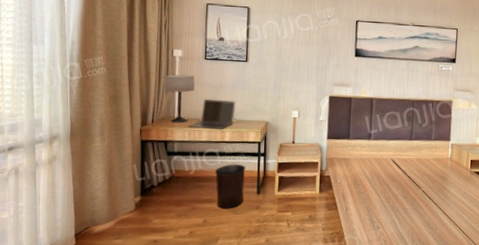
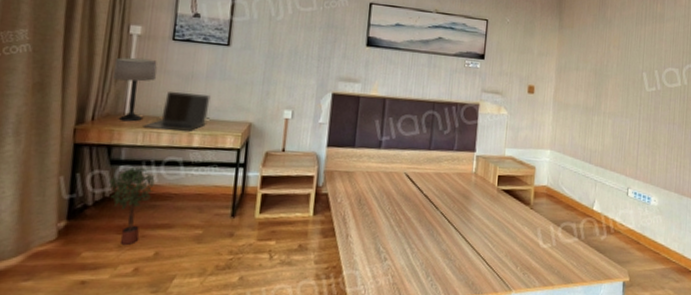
potted tree: none [167,157,200,214] -> present [108,167,155,245]
waste bin: present [215,164,246,209] -> none [175,177,219,237]

